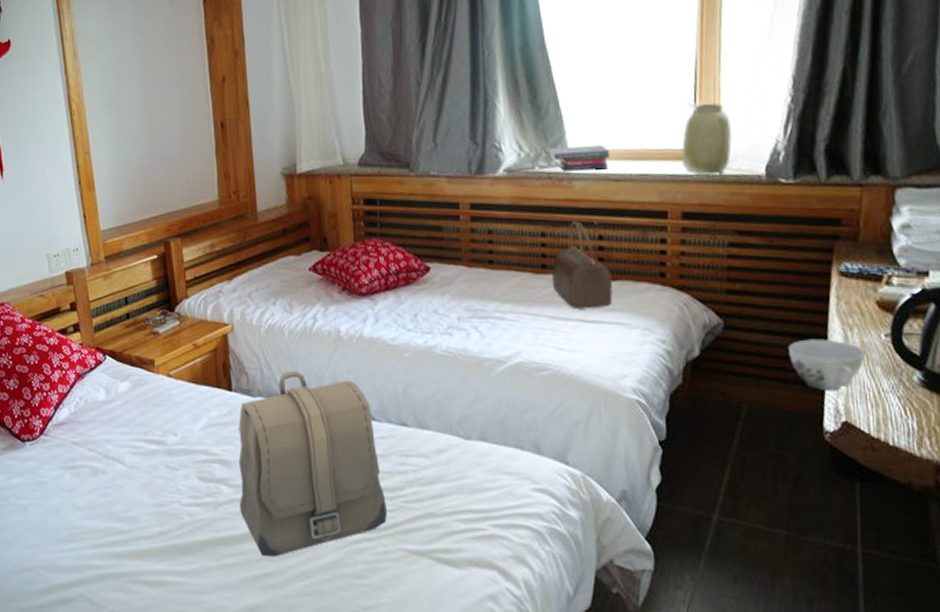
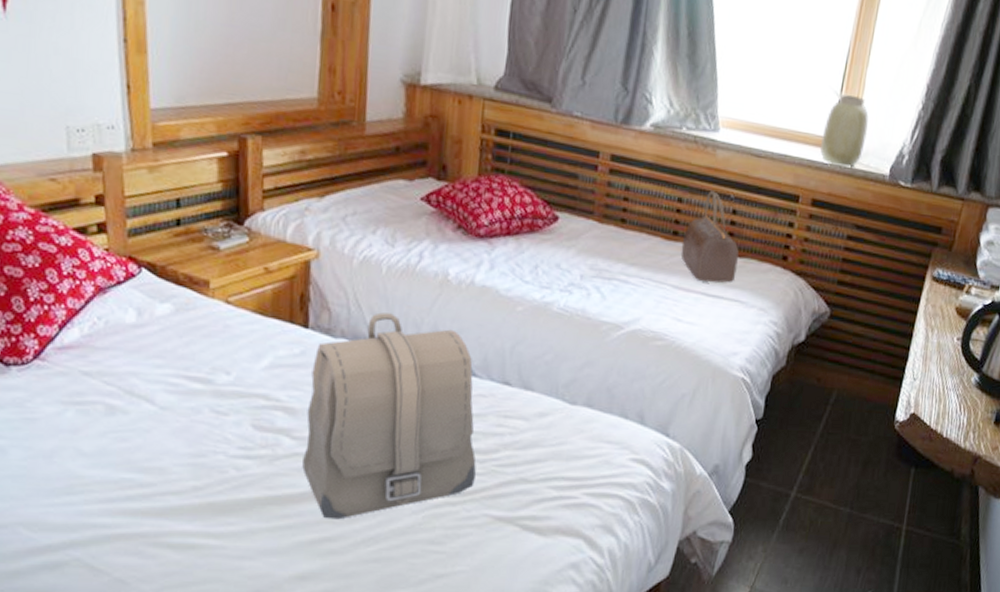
books: present [550,145,610,172] -> none [699,110,757,143]
teacup: present [788,339,865,391] -> none [879,335,939,385]

